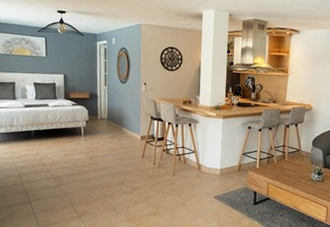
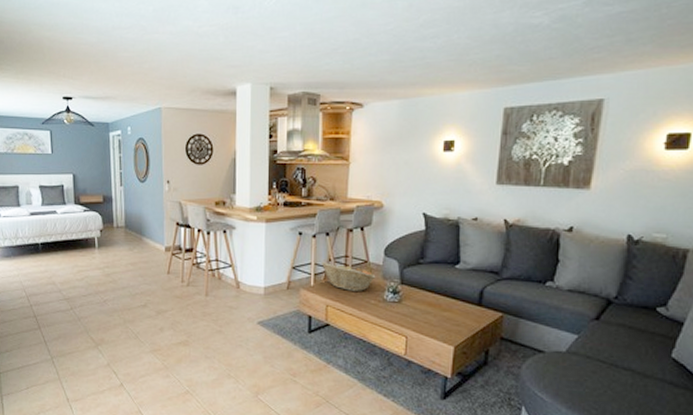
fruit basket: none [264,150,306,173] -> present [321,262,376,291]

